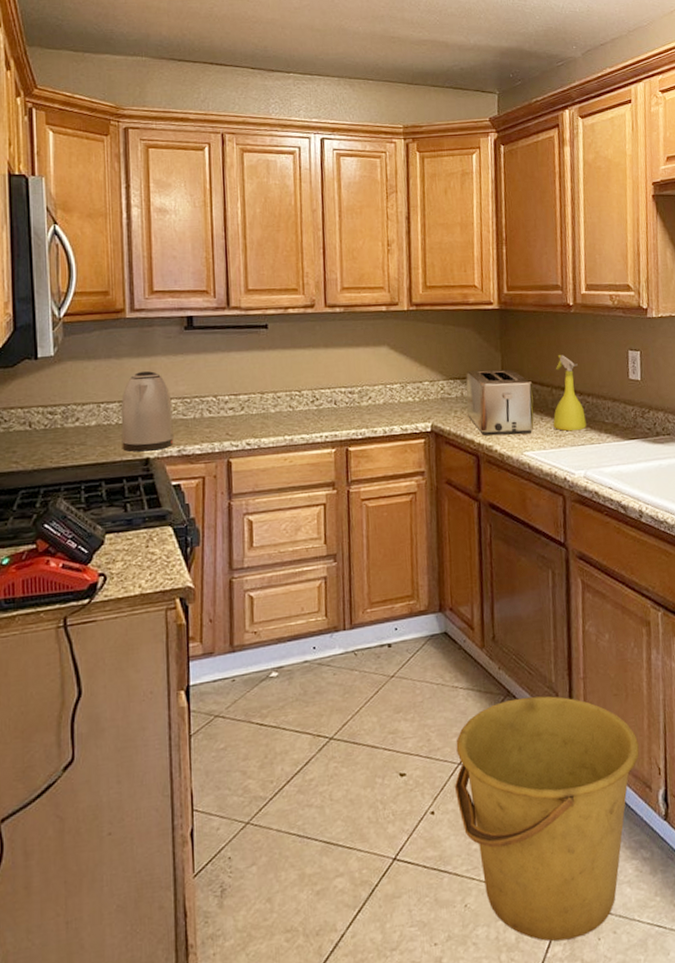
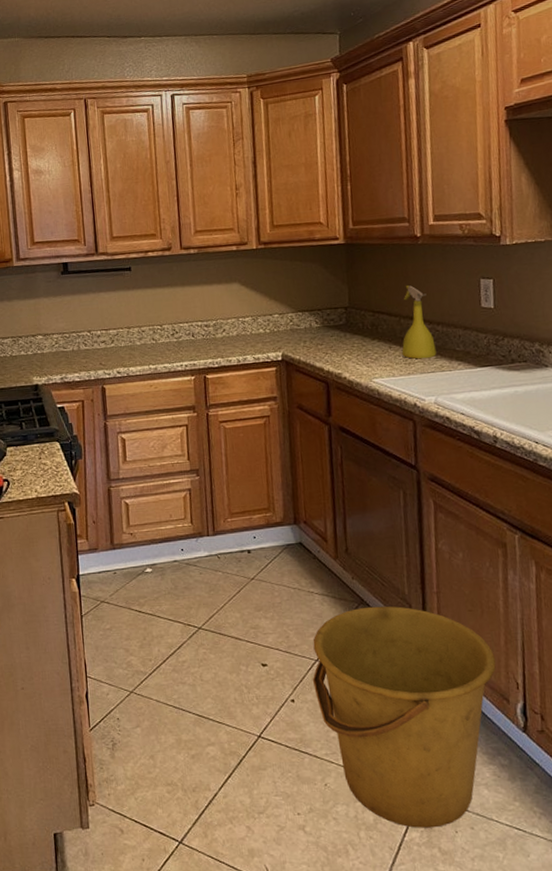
kettle: present [120,371,174,452] -> none [13,311,57,379]
toaster: present [466,369,534,437] -> none [313,300,383,365]

